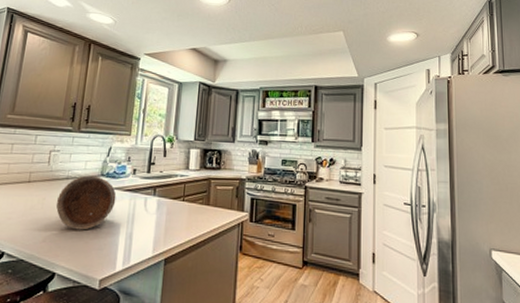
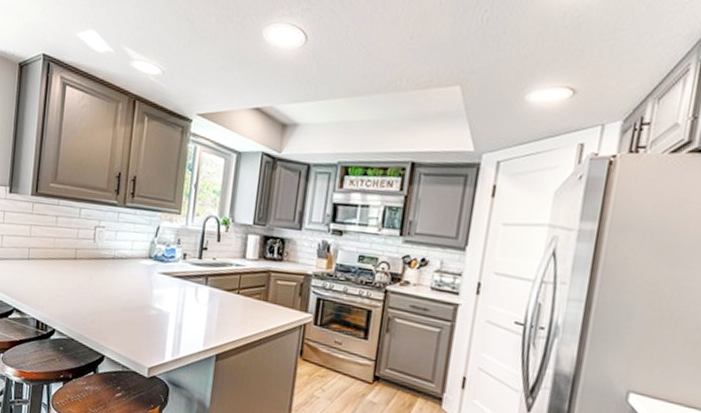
bowl: present [55,175,117,230] -> none [103,256,165,315]

